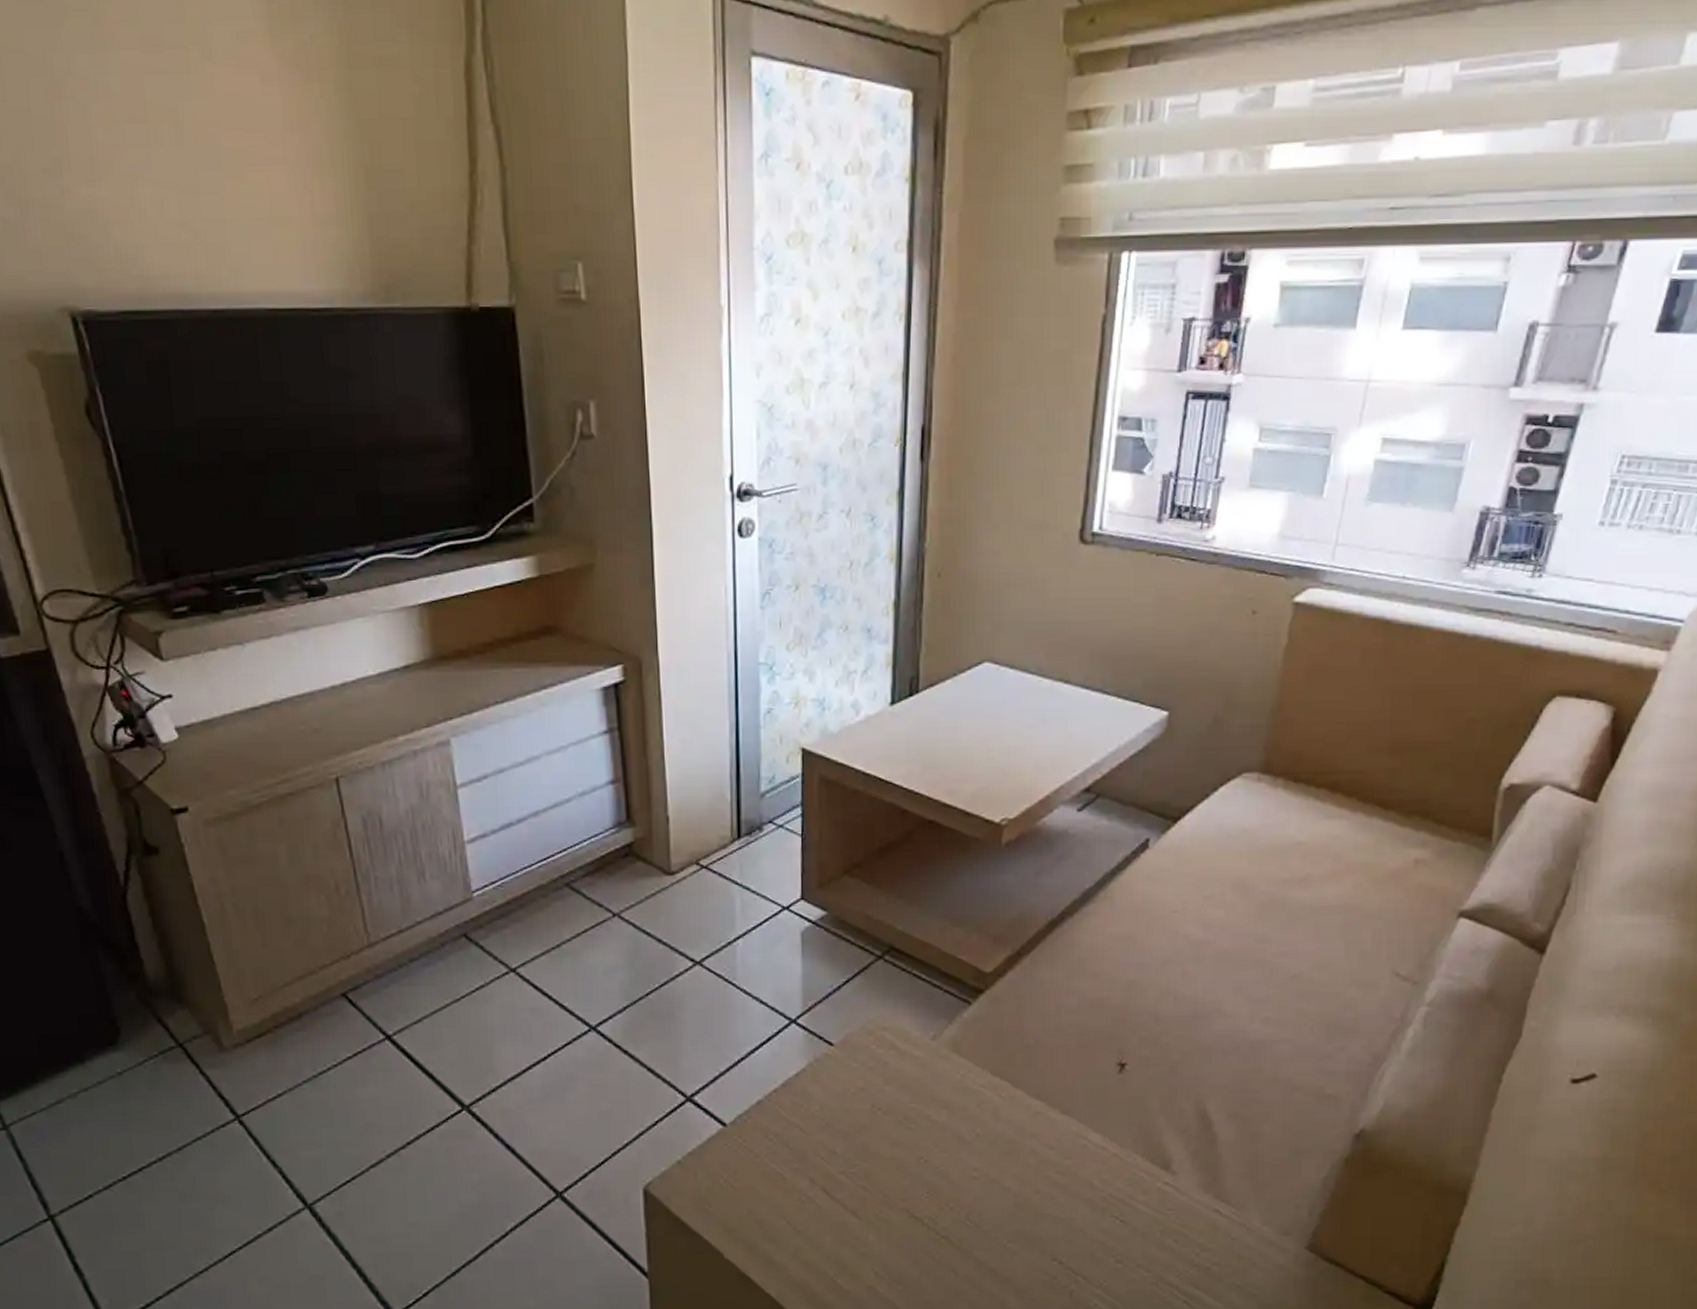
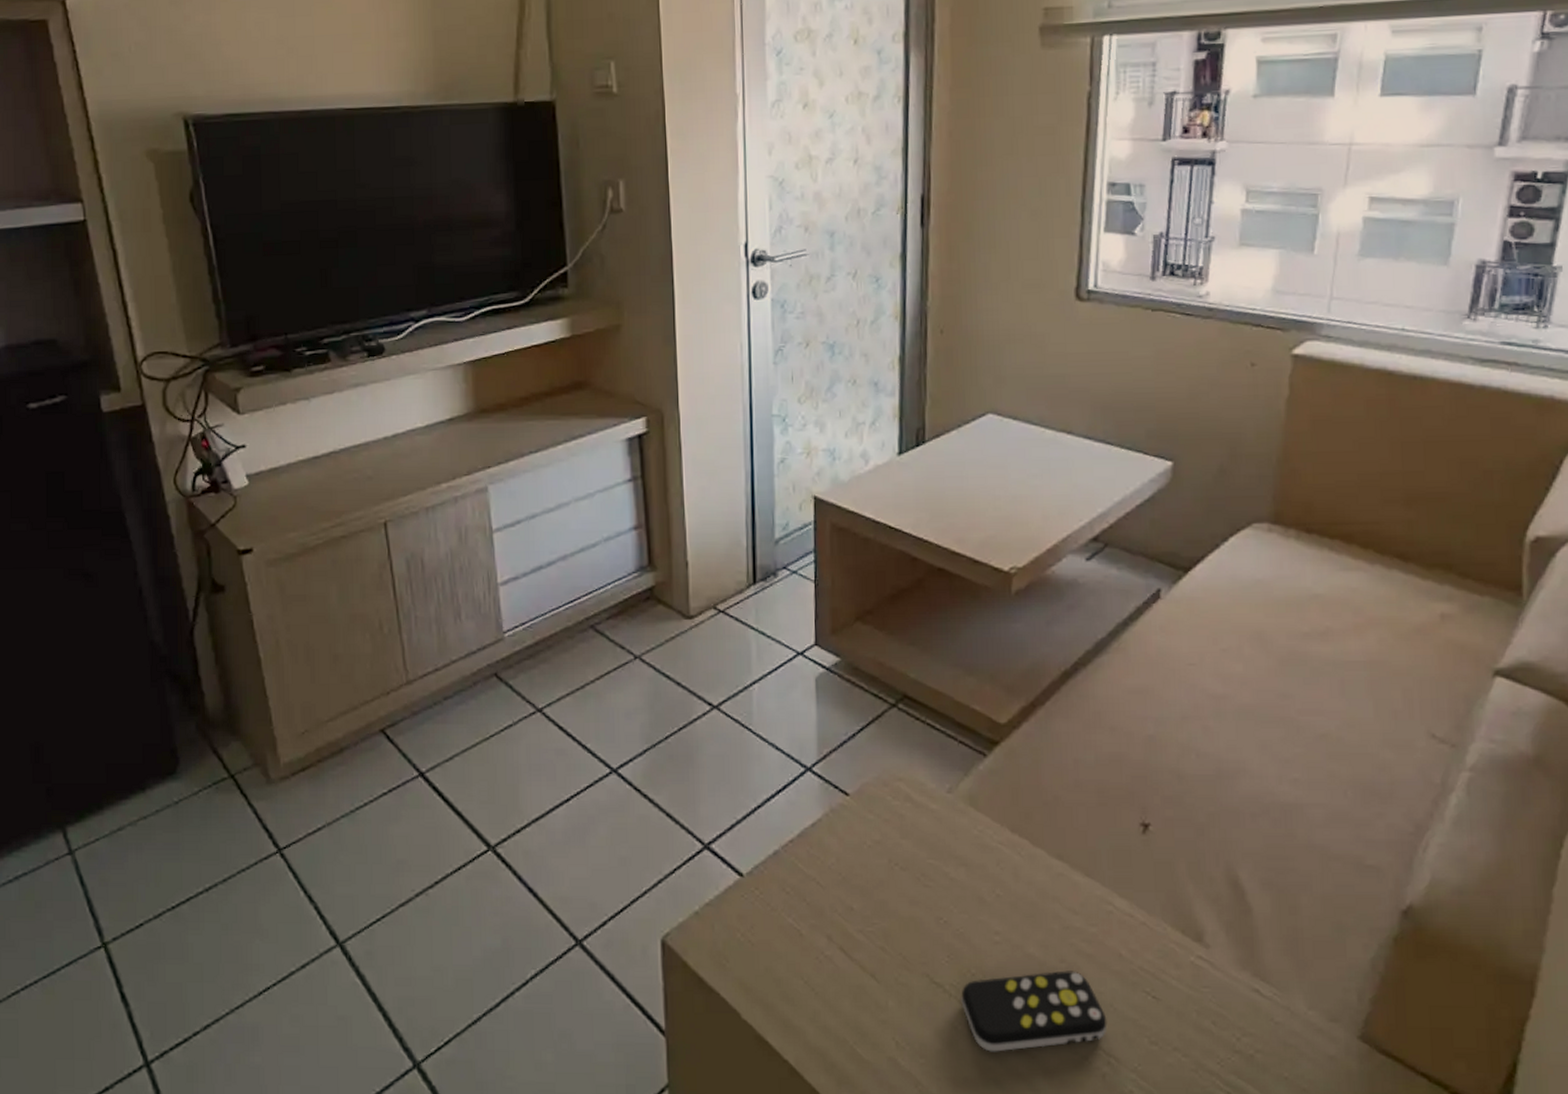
remote control: none [939,1200,1077,1277] -> present [961,970,1107,1052]

